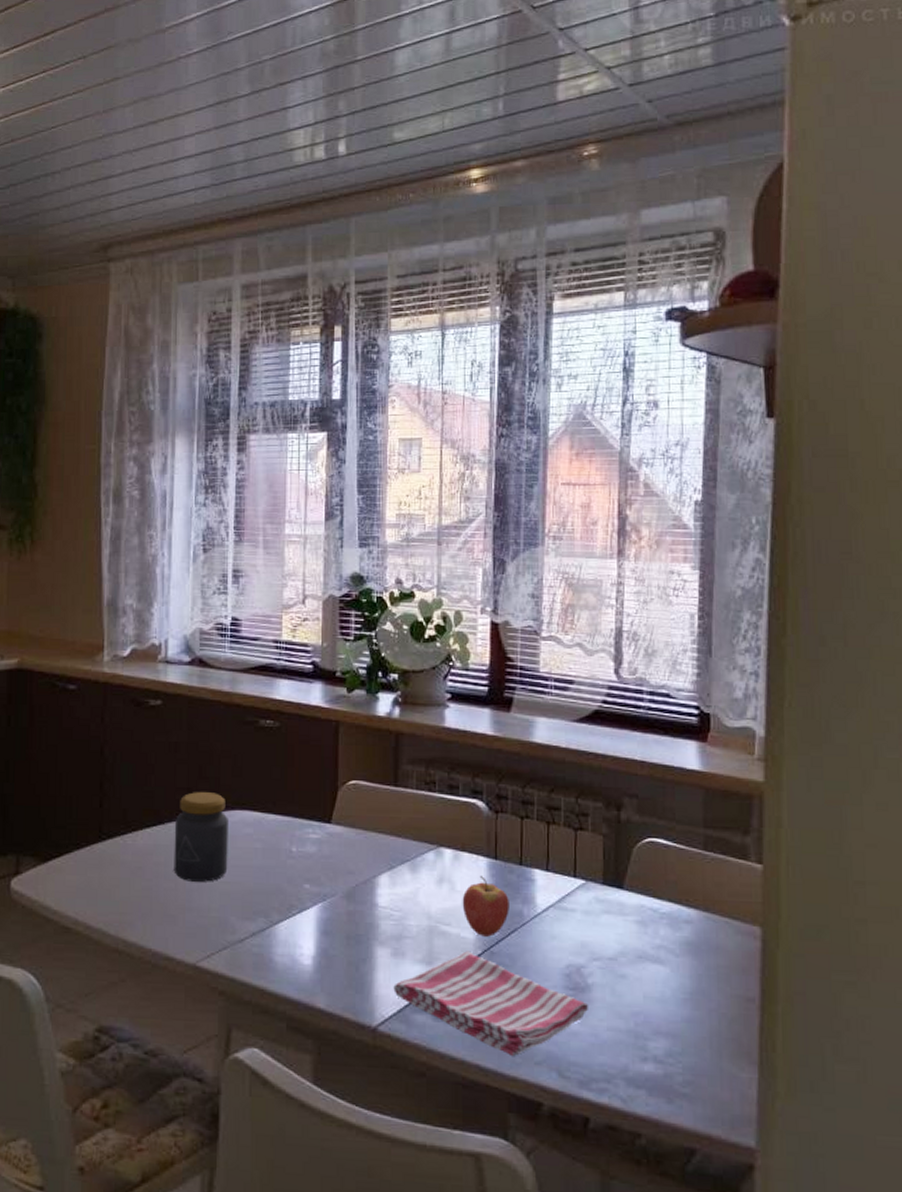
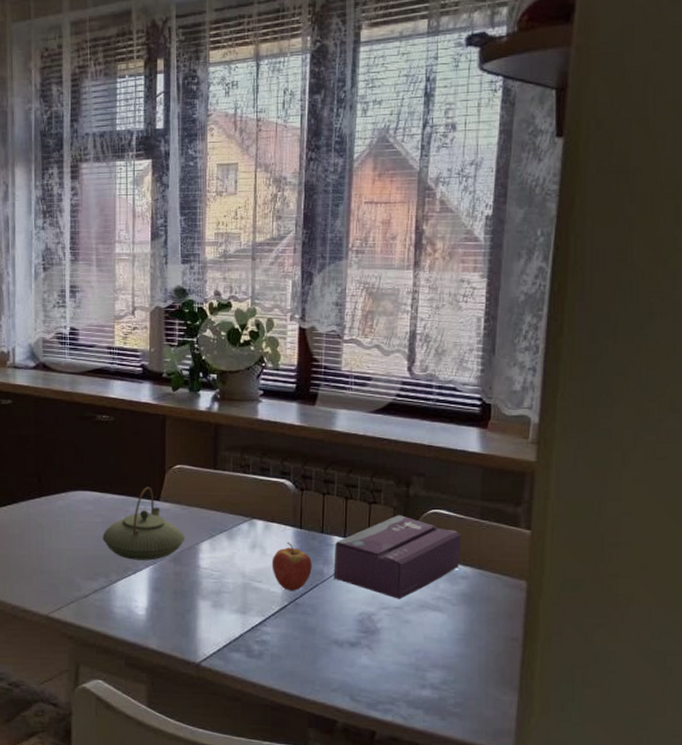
jar: present [174,792,228,882] -> none [26,476,73,550]
teapot: none [263,806,361,897] -> present [102,486,186,561]
dish towel: present [393,951,589,1056] -> none [214,603,378,684]
tissue box: none [535,844,683,948] -> present [334,515,462,599]

